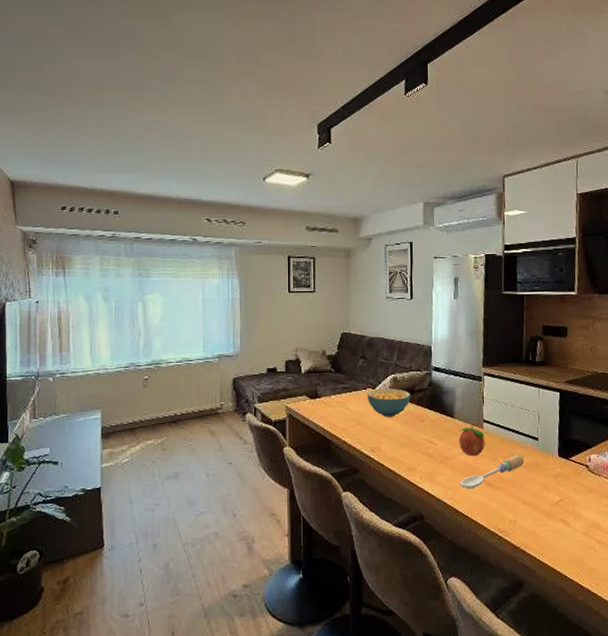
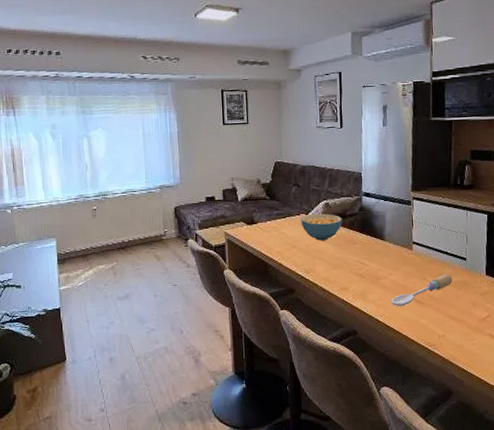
fruit: present [459,425,485,457] -> none [389,247,415,276]

